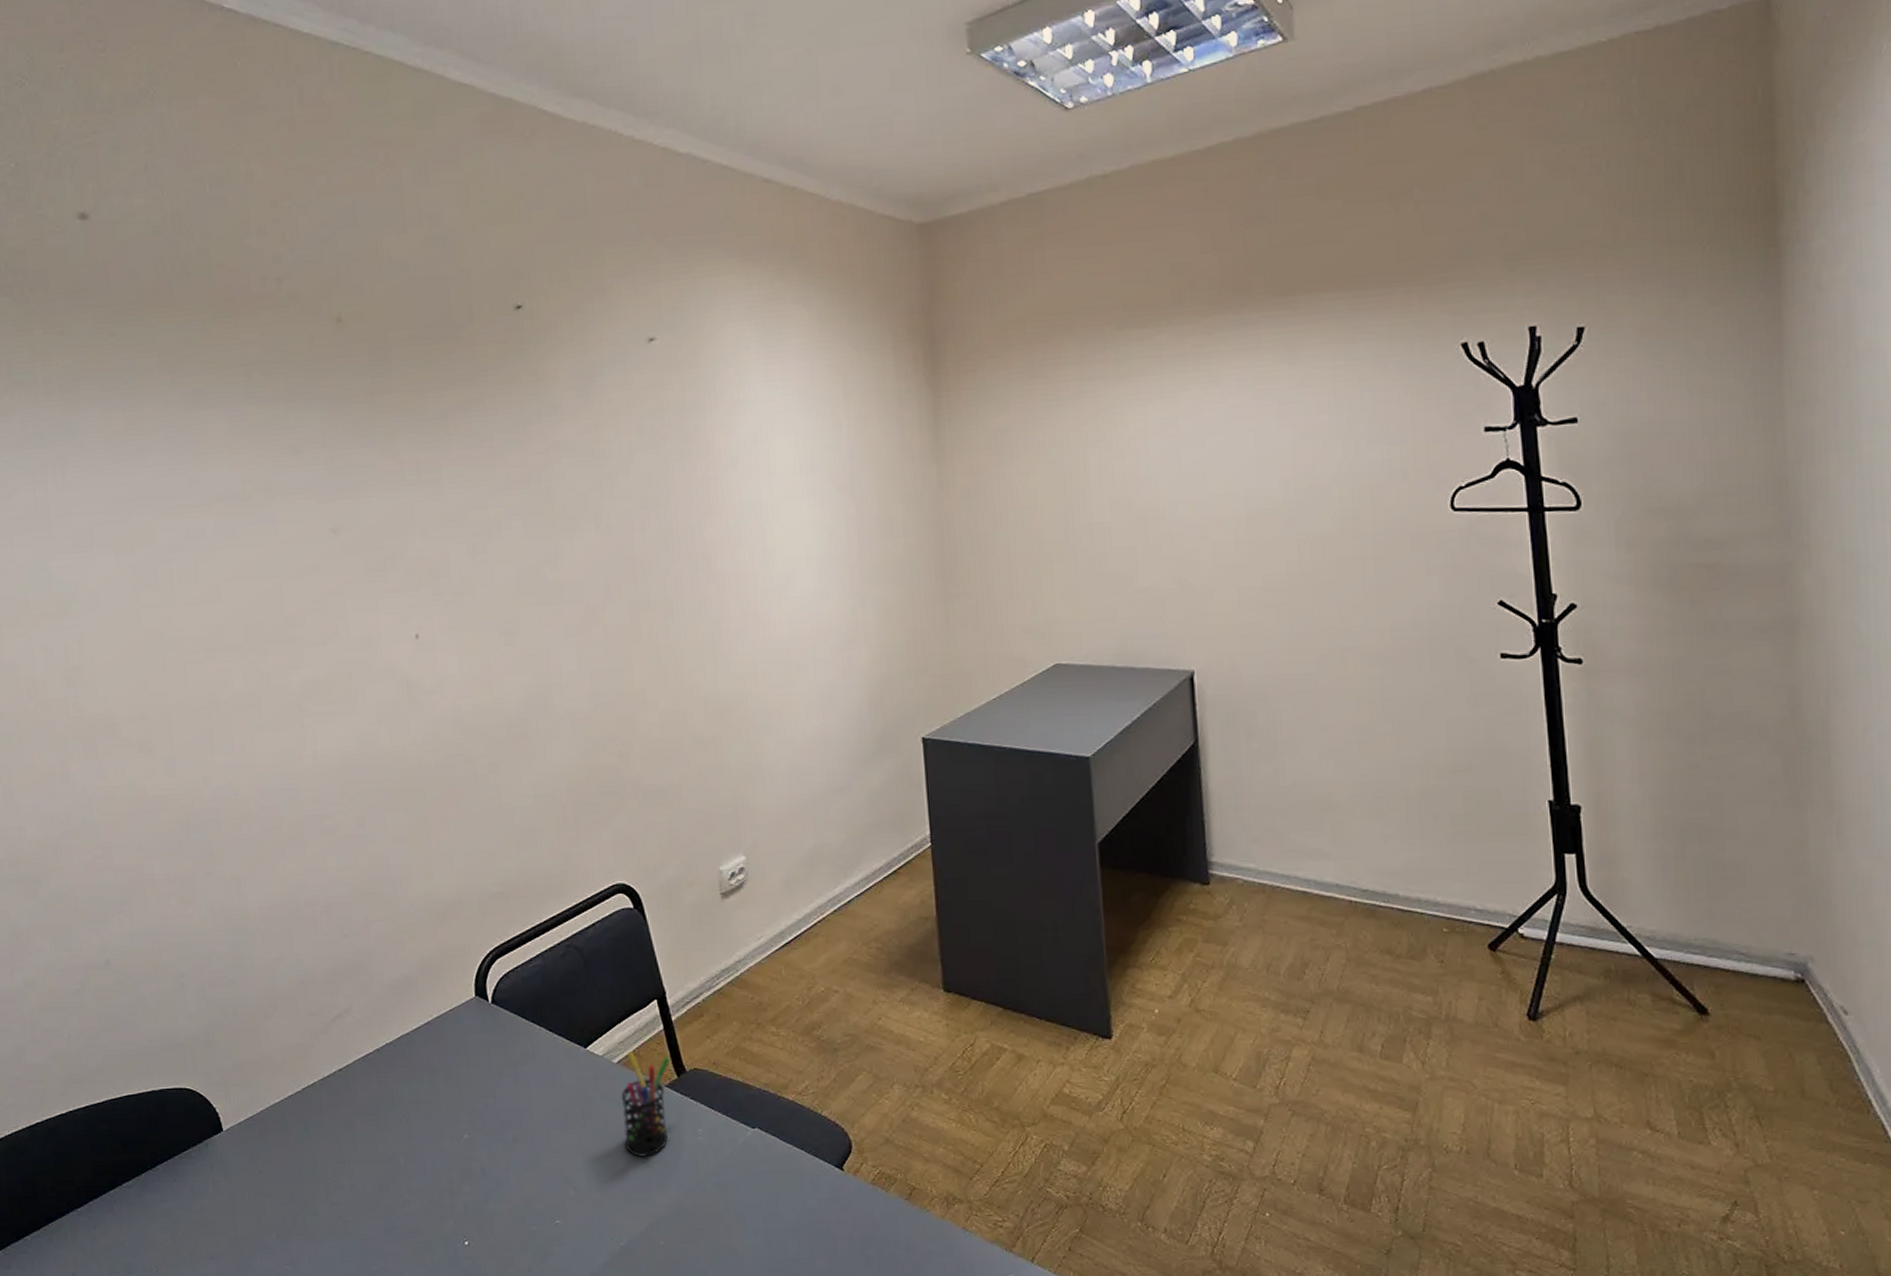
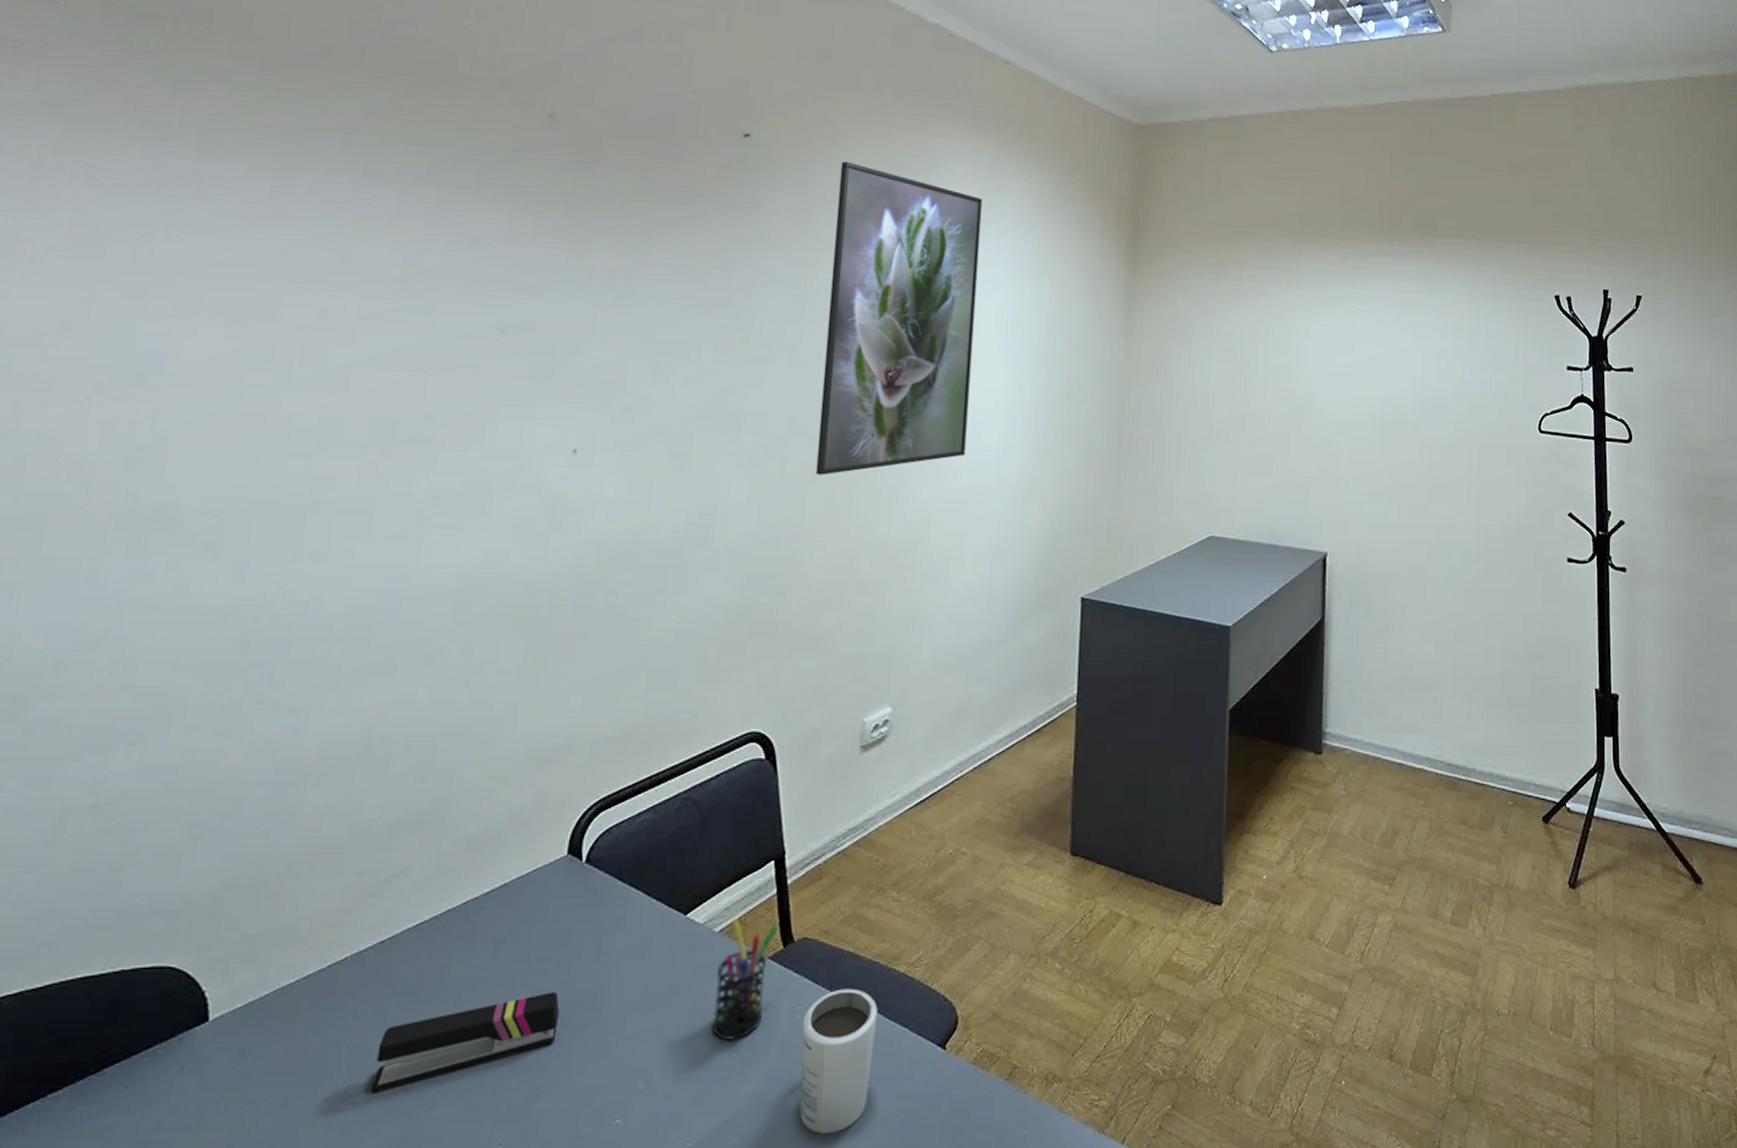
stapler: none [353,1113,494,1191] -> present [370,992,560,1092]
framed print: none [614,317,782,638] -> present [815,161,983,476]
mug: none [705,1114,776,1240] -> present [799,988,878,1134]

